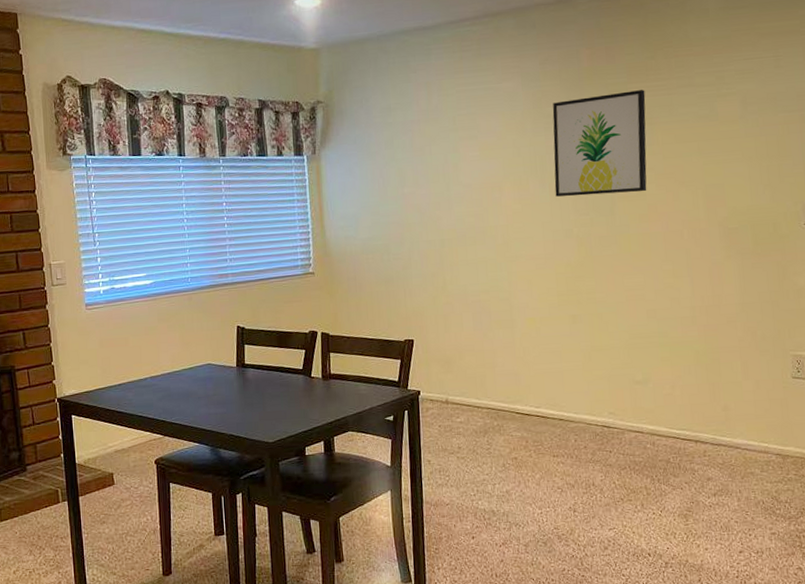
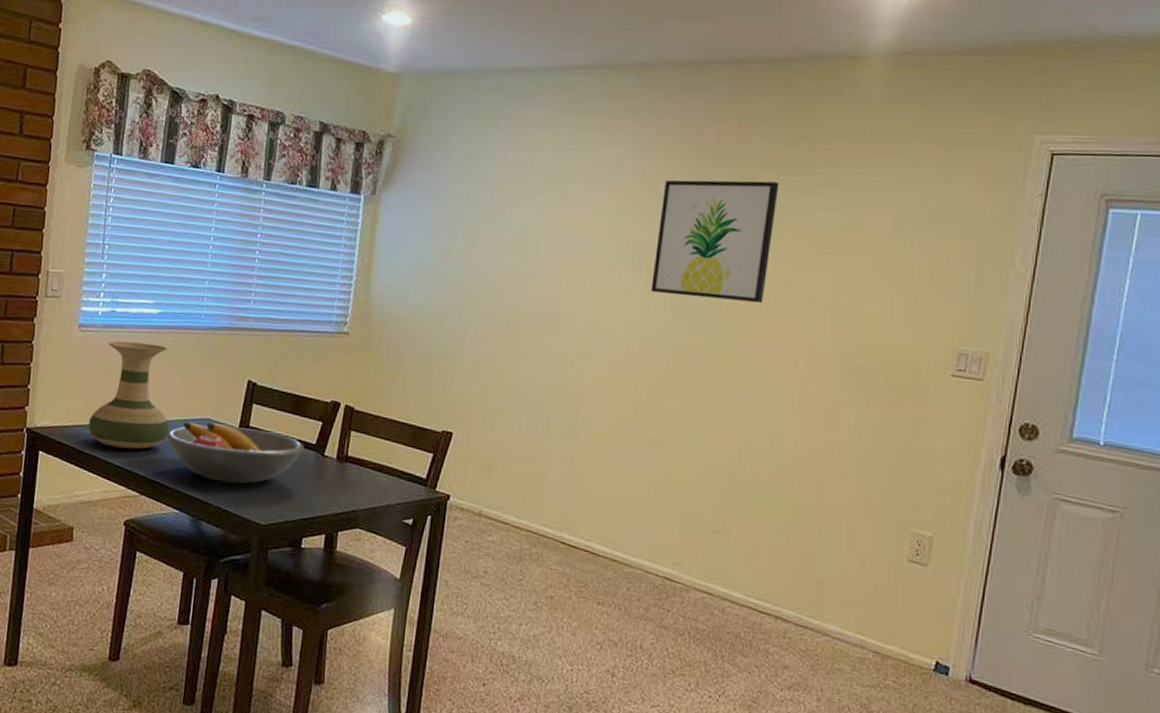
vase: none [109,310,179,401] -> present [88,341,170,450]
fruit bowl: none [177,365,294,414] -> present [166,422,305,484]

